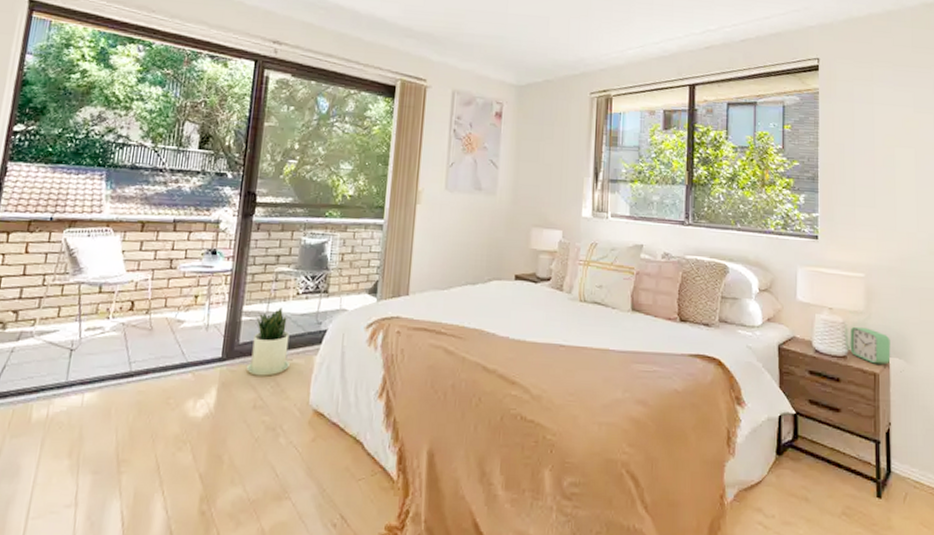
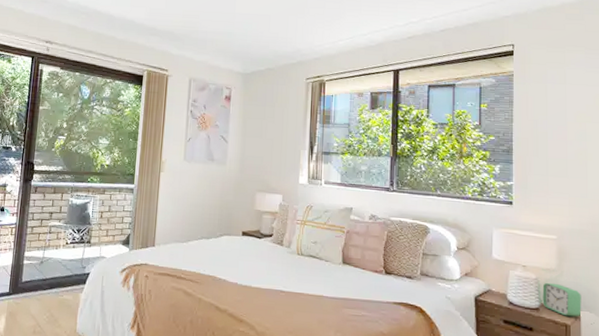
planter: present [245,307,290,376] -> none [27,254,61,308]

